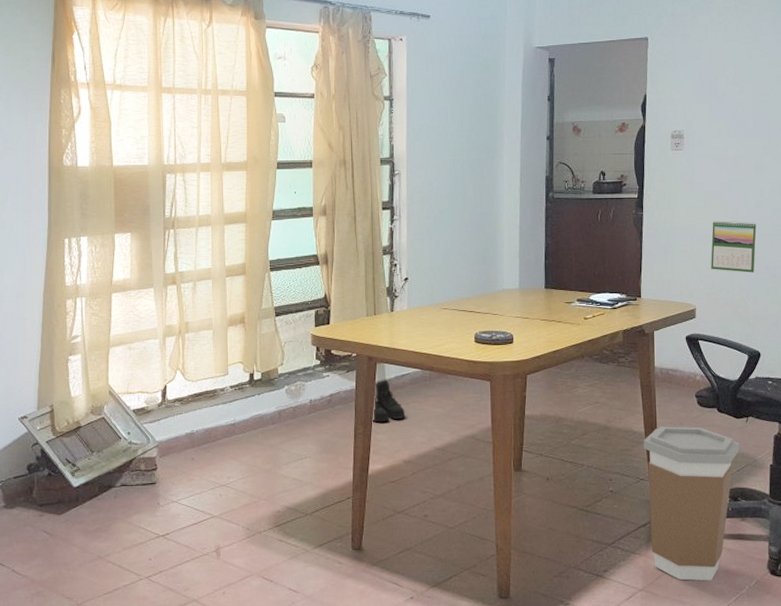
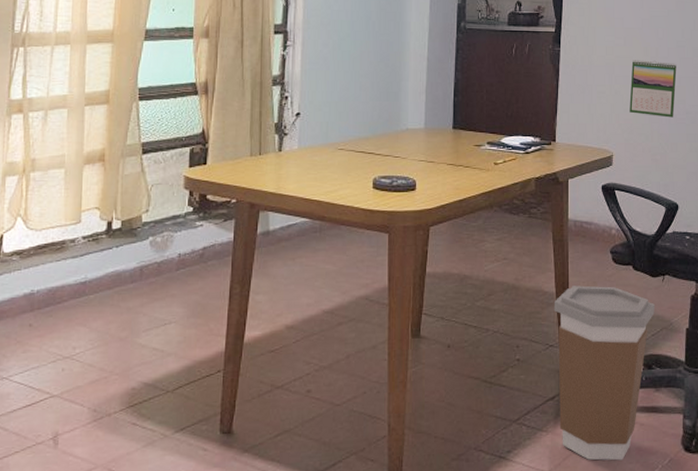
boots: present [371,379,406,423] -> none [250,230,291,281]

